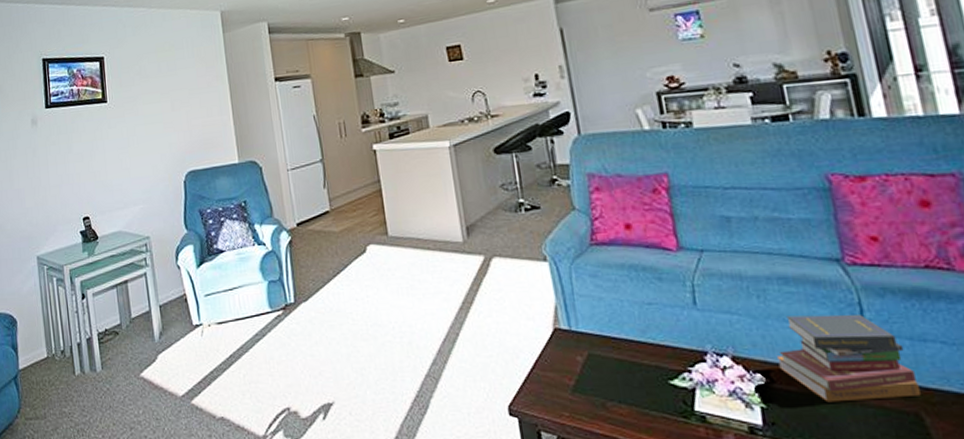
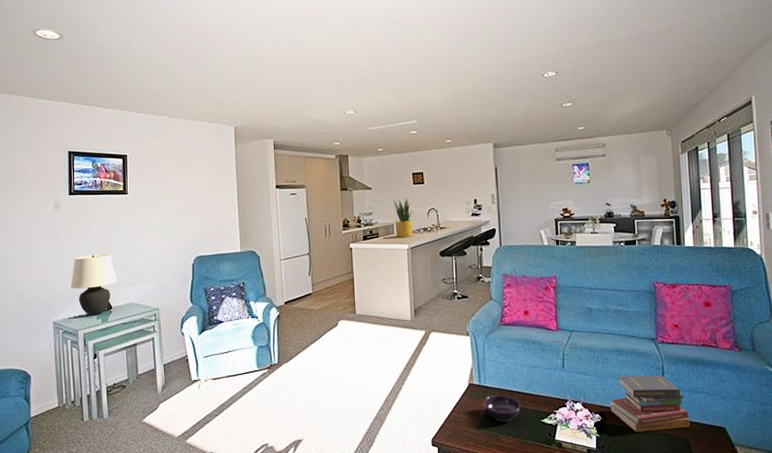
table lamp: none [52,174,102,247] -> present [70,254,117,315]
planter: none [424,80,455,134] -> present [393,198,413,238]
bowl: none [578,343,636,384] -> present [484,394,521,422]

